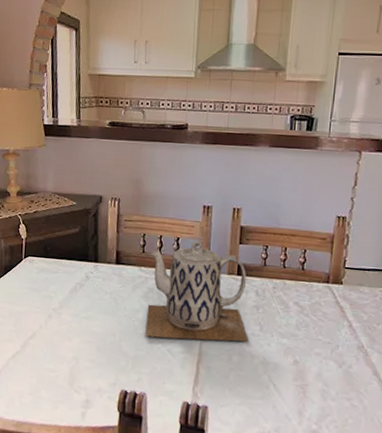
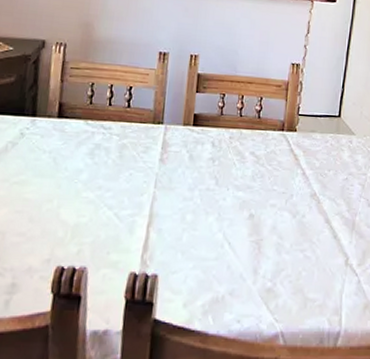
teapot: present [145,240,249,342] -> none [88,89,204,201]

